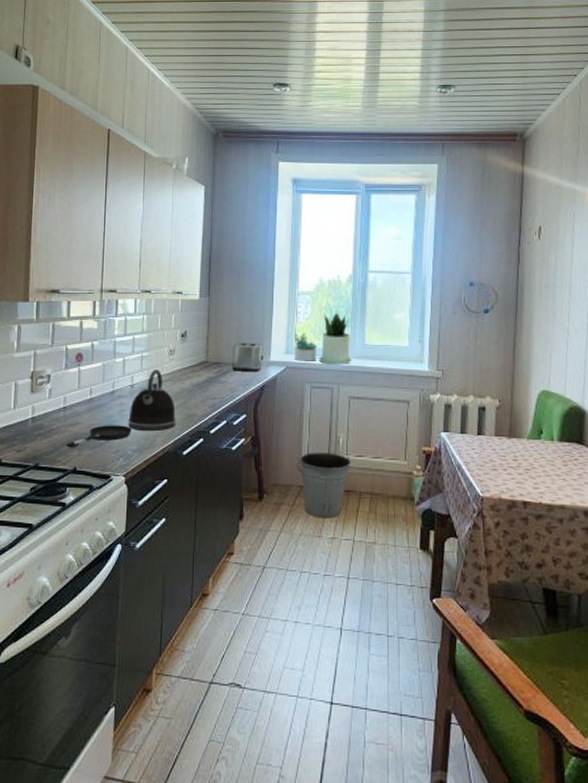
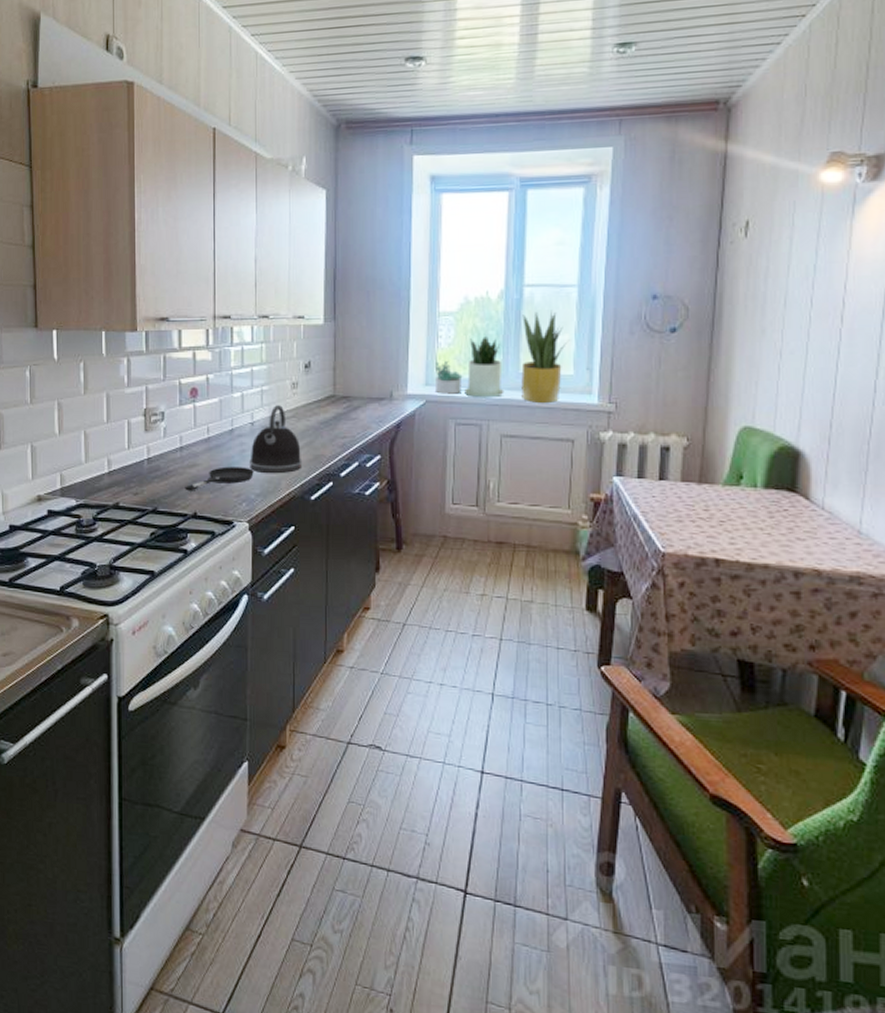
toaster: present [232,342,264,373] -> none [363,372,400,408]
bucket: present [297,453,351,518] -> none [440,499,504,573]
planter: none [366,292,405,371] -> present [521,309,570,404]

